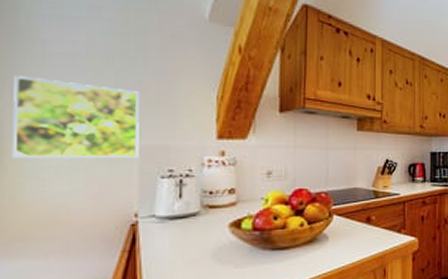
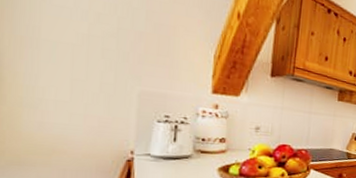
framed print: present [13,75,139,158] -> none [11,9,140,101]

